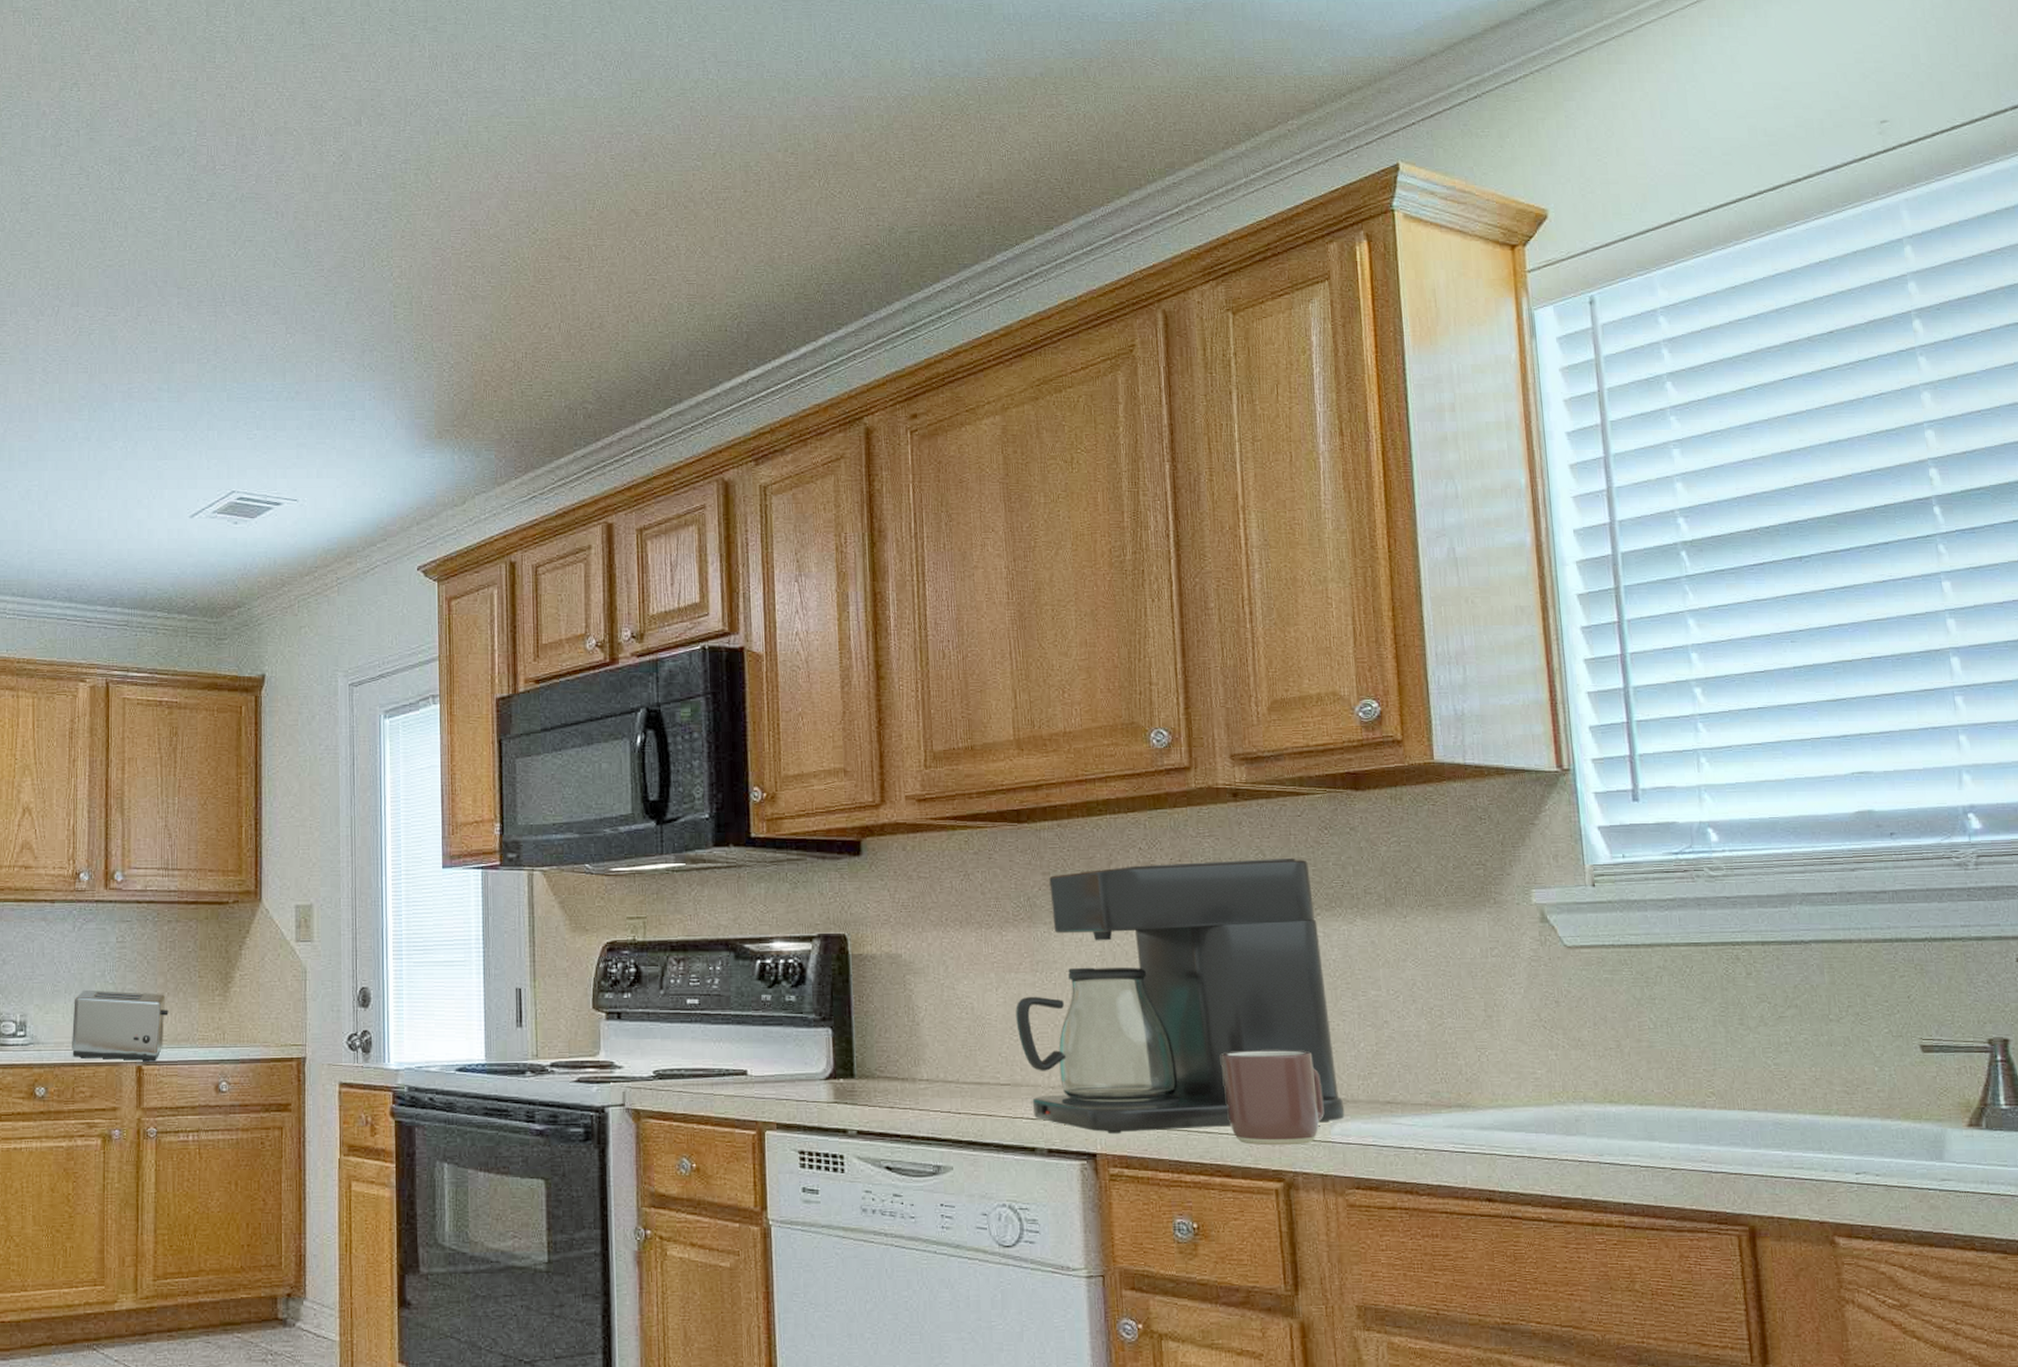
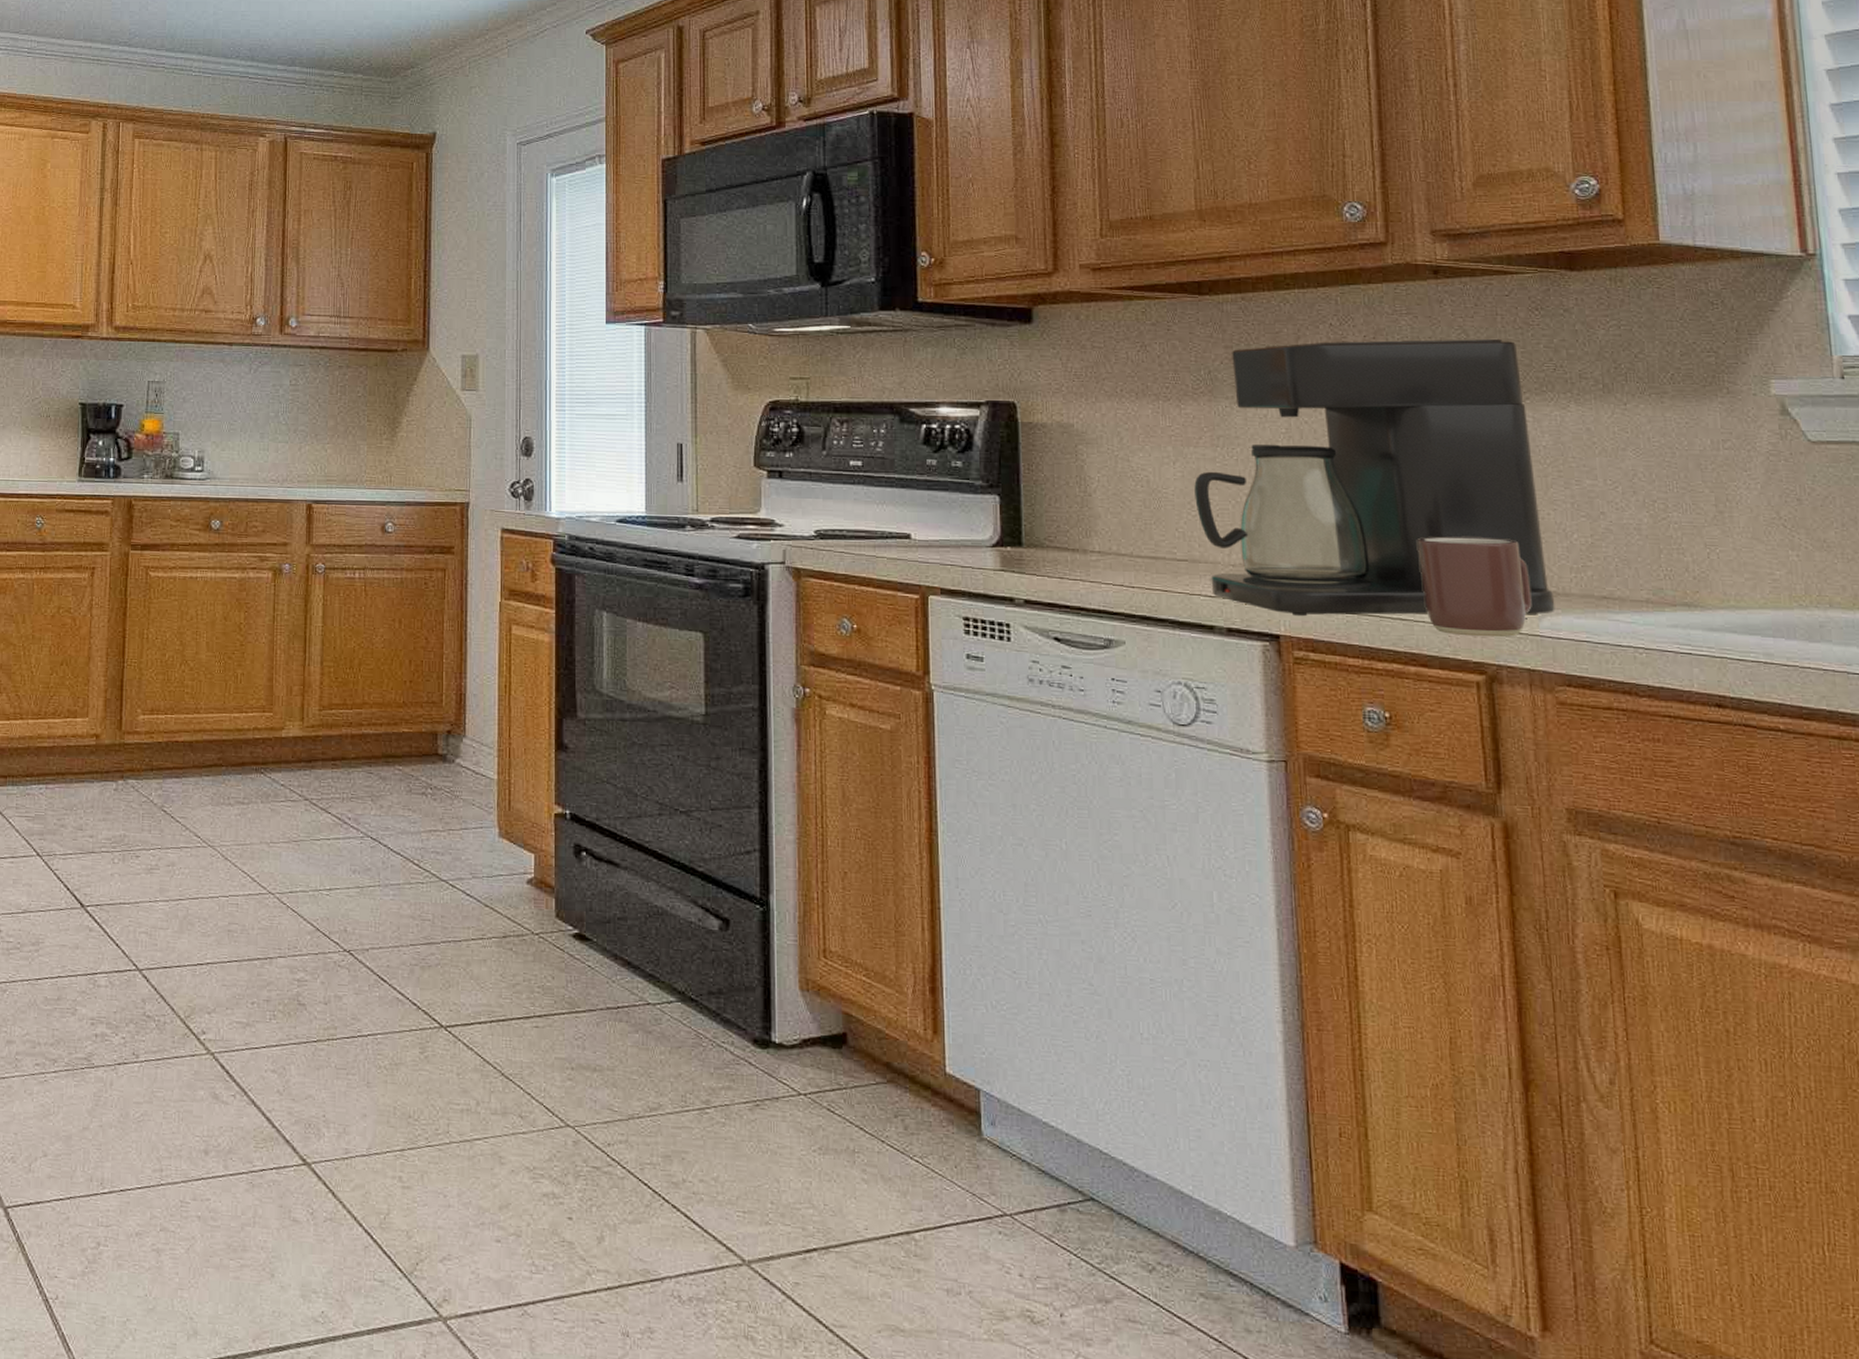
toaster: present [72,989,169,1062] -> none [246,429,338,501]

